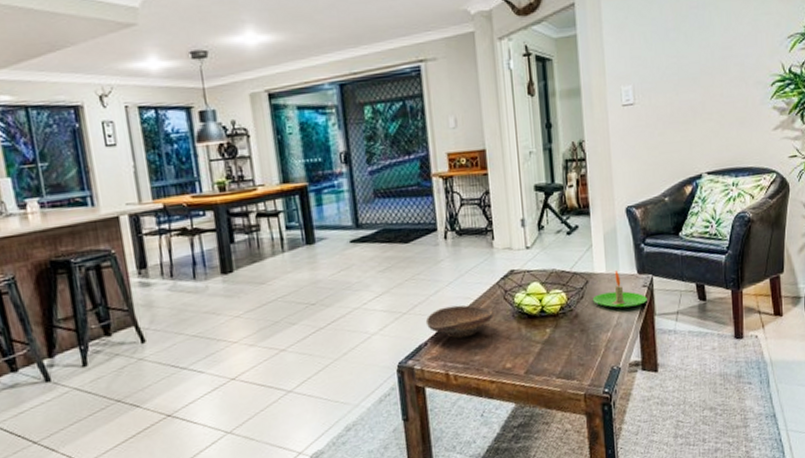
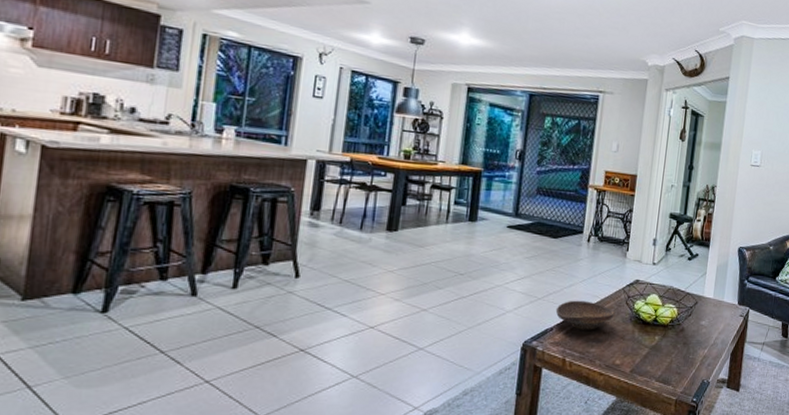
candle: present [593,270,647,309] -> none [698,298,742,331]

